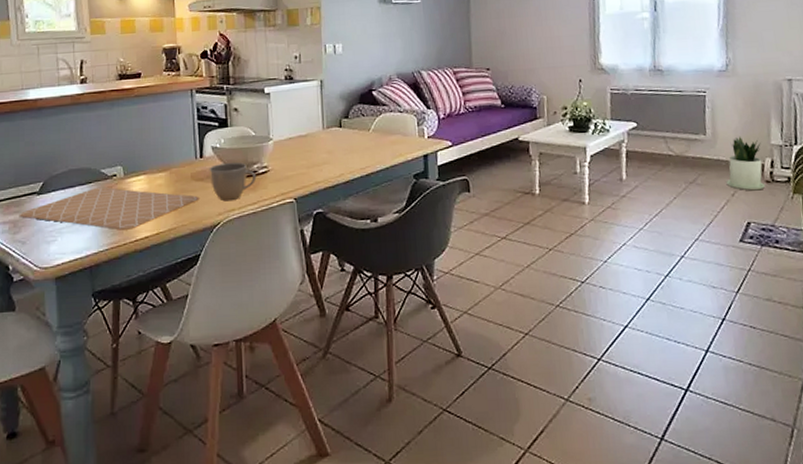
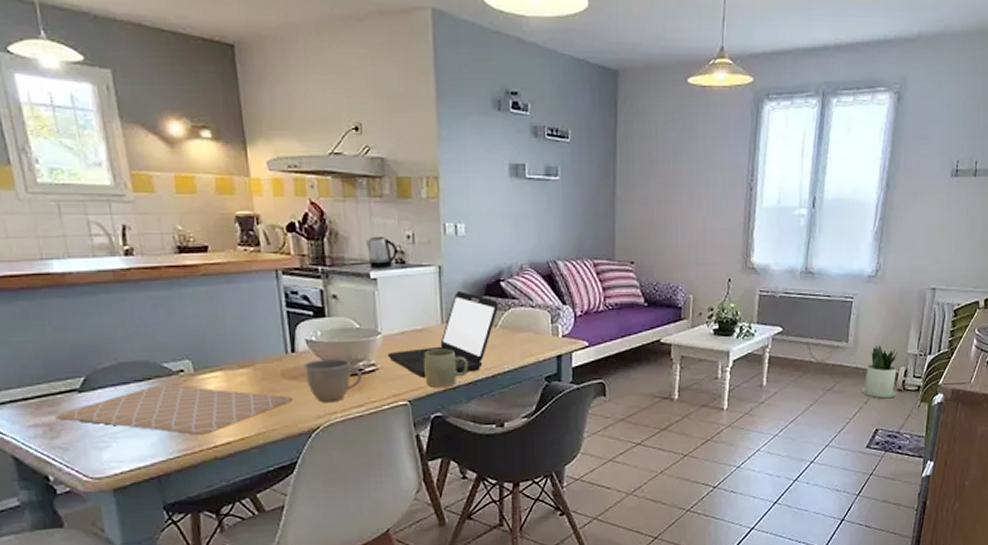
kettle: none [262,57,287,85] -> present [366,236,398,269]
laptop: none [277,100,371,178] -> present [387,290,499,379]
mug: none [307,151,345,186] -> present [423,349,468,387]

